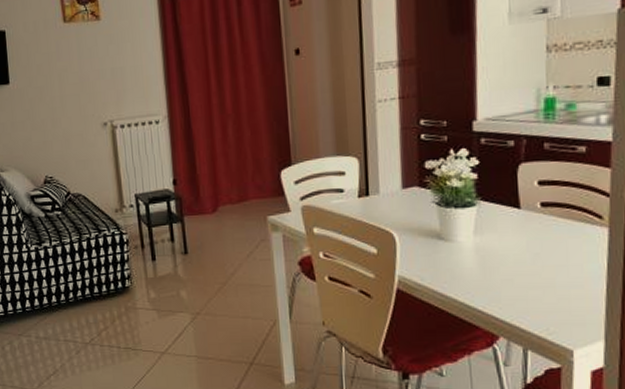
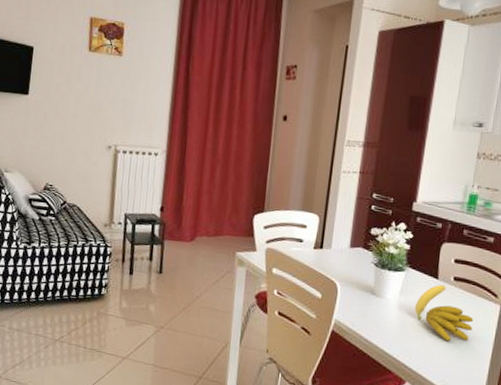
banana: none [497,215,576,282] -> present [415,285,474,342]

